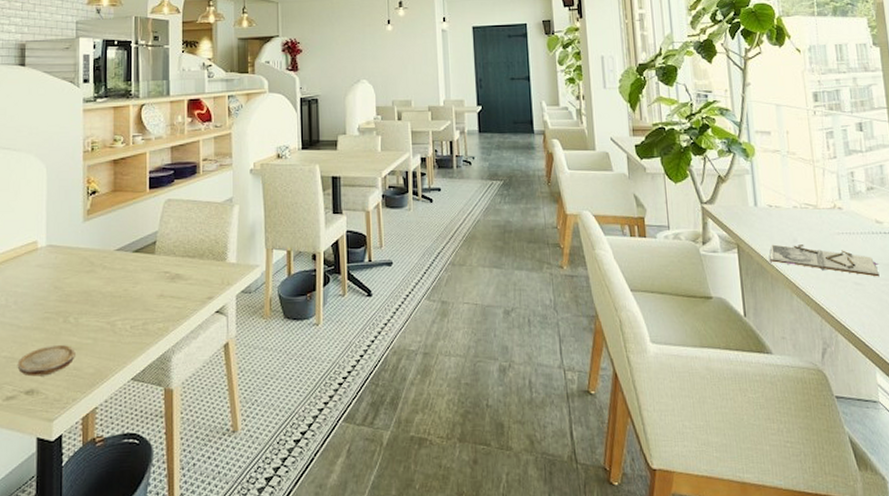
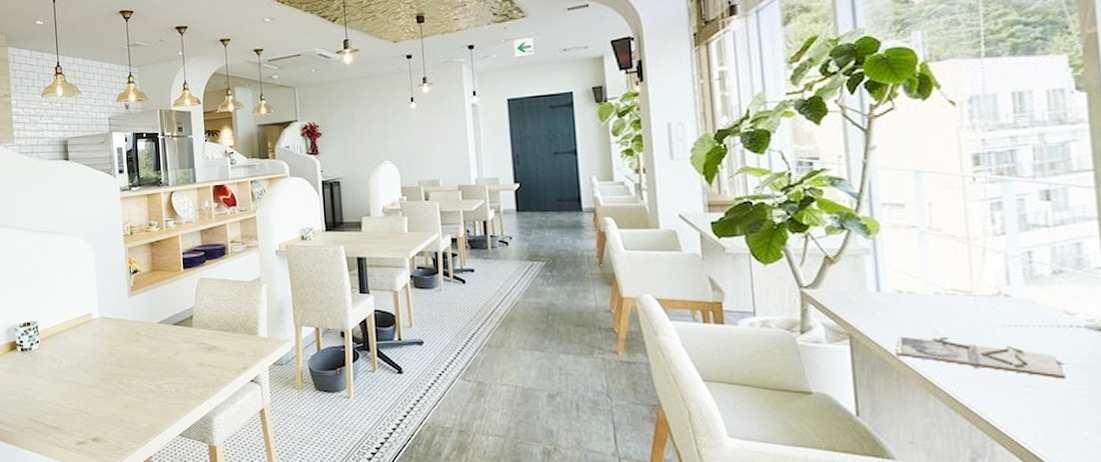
wood slice: present [17,345,75,377] -> none [84,402,131,427]

